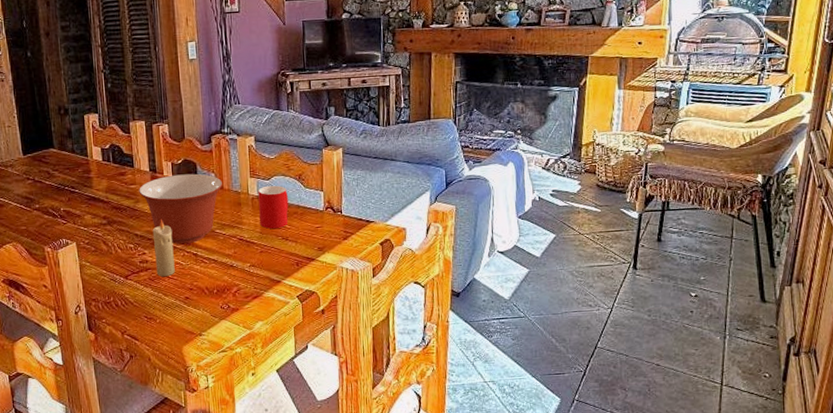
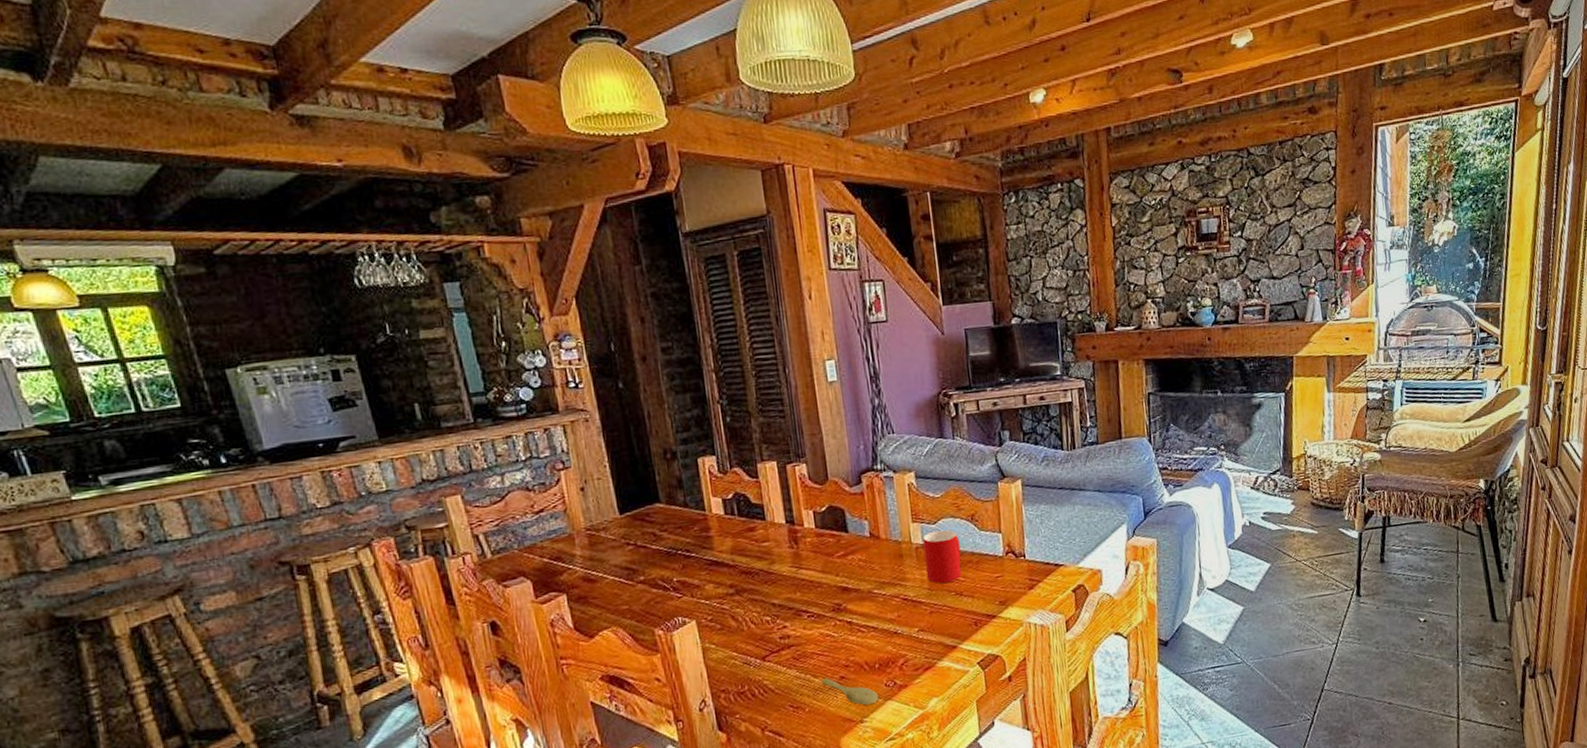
mixing bowl: present [139,173,222,244] -> none [773,522,879,612]
candle: present [152,219,175,277] -> none [793,582,826,654]
spoon: none [170,297,216,322] -> present [821,678,879,705]

